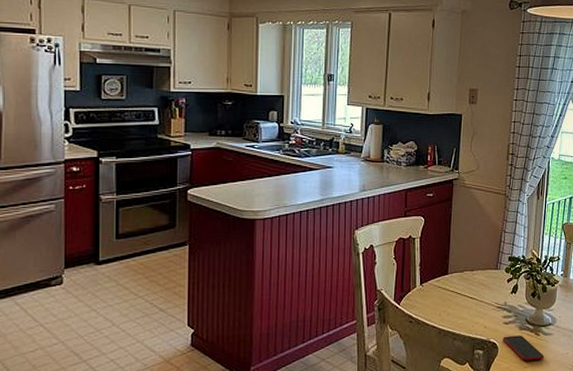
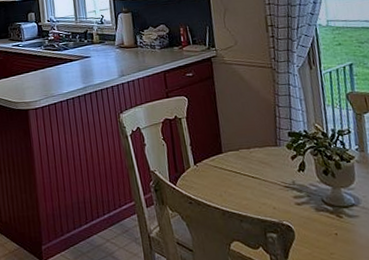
smartphone: present [503,335,545,361] -> none [297,217,354,247]

